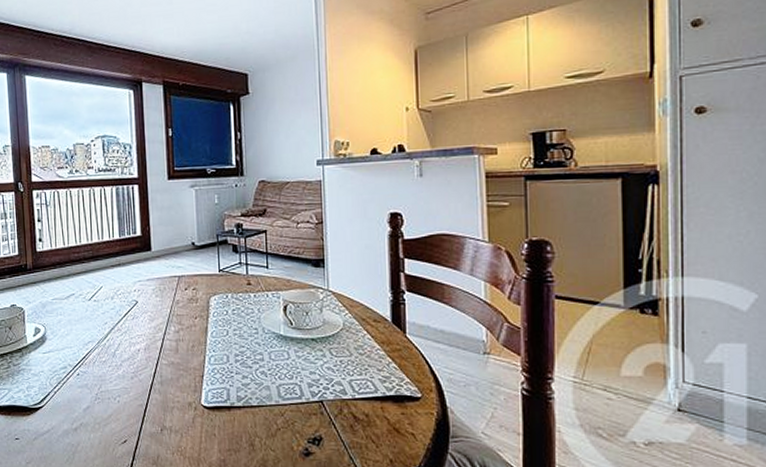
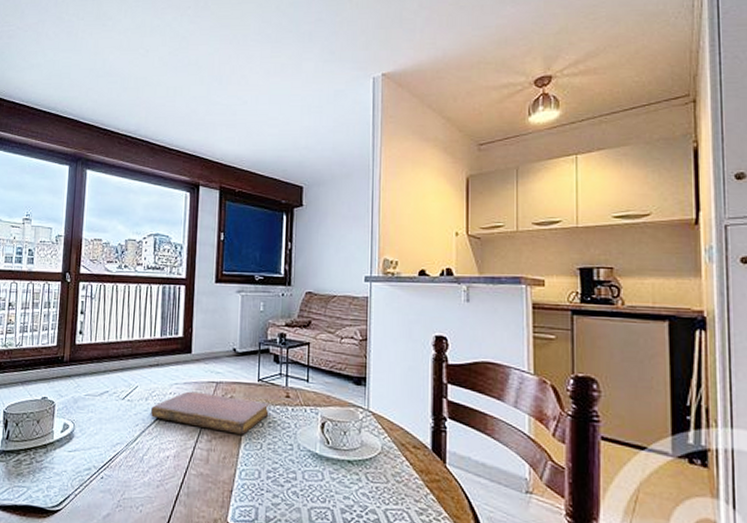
notebook: none [117,287,232,324] -> present [150,391,269,435]

